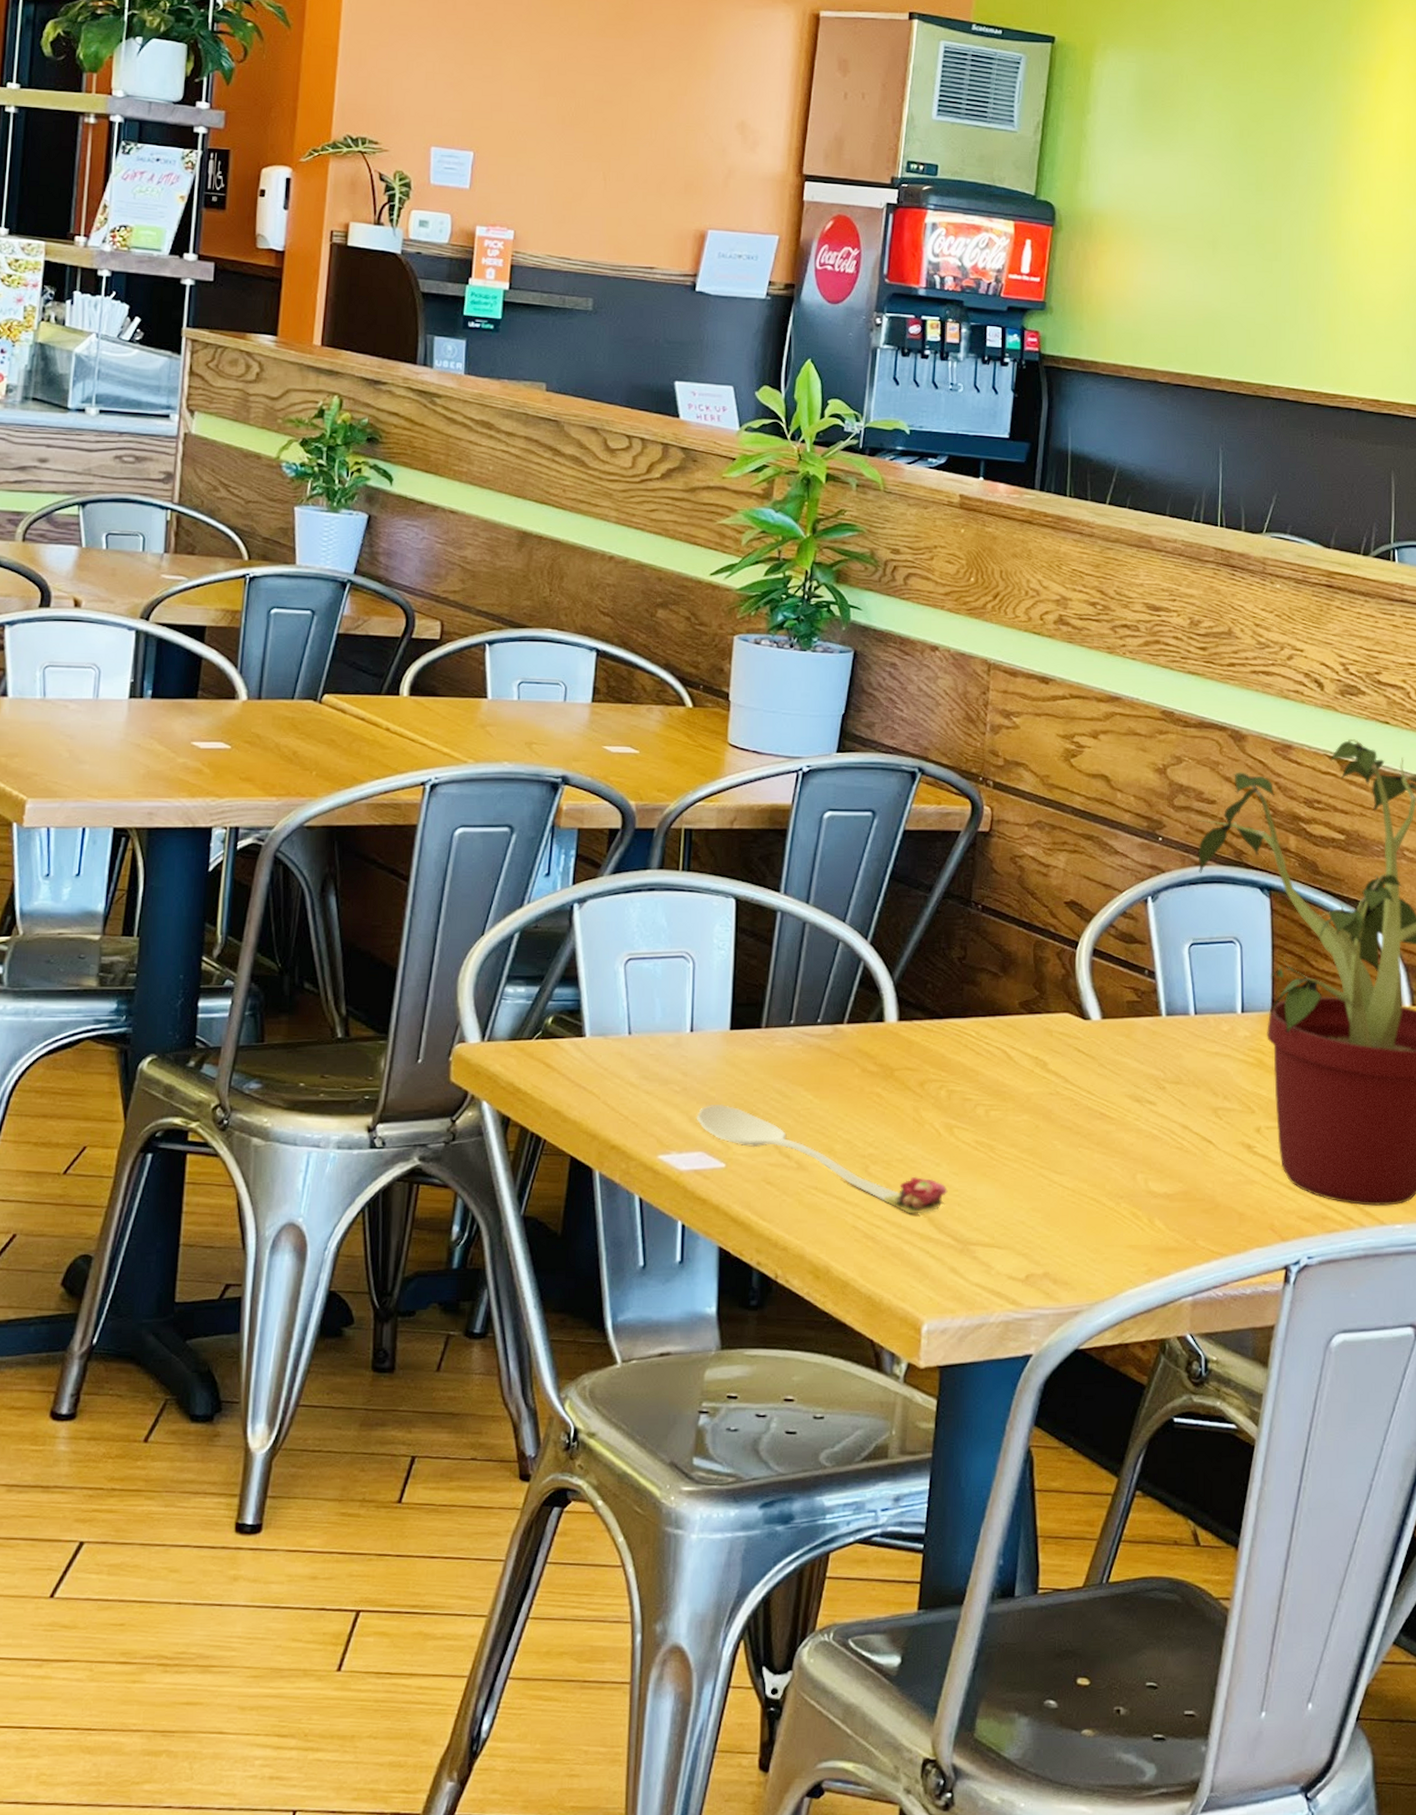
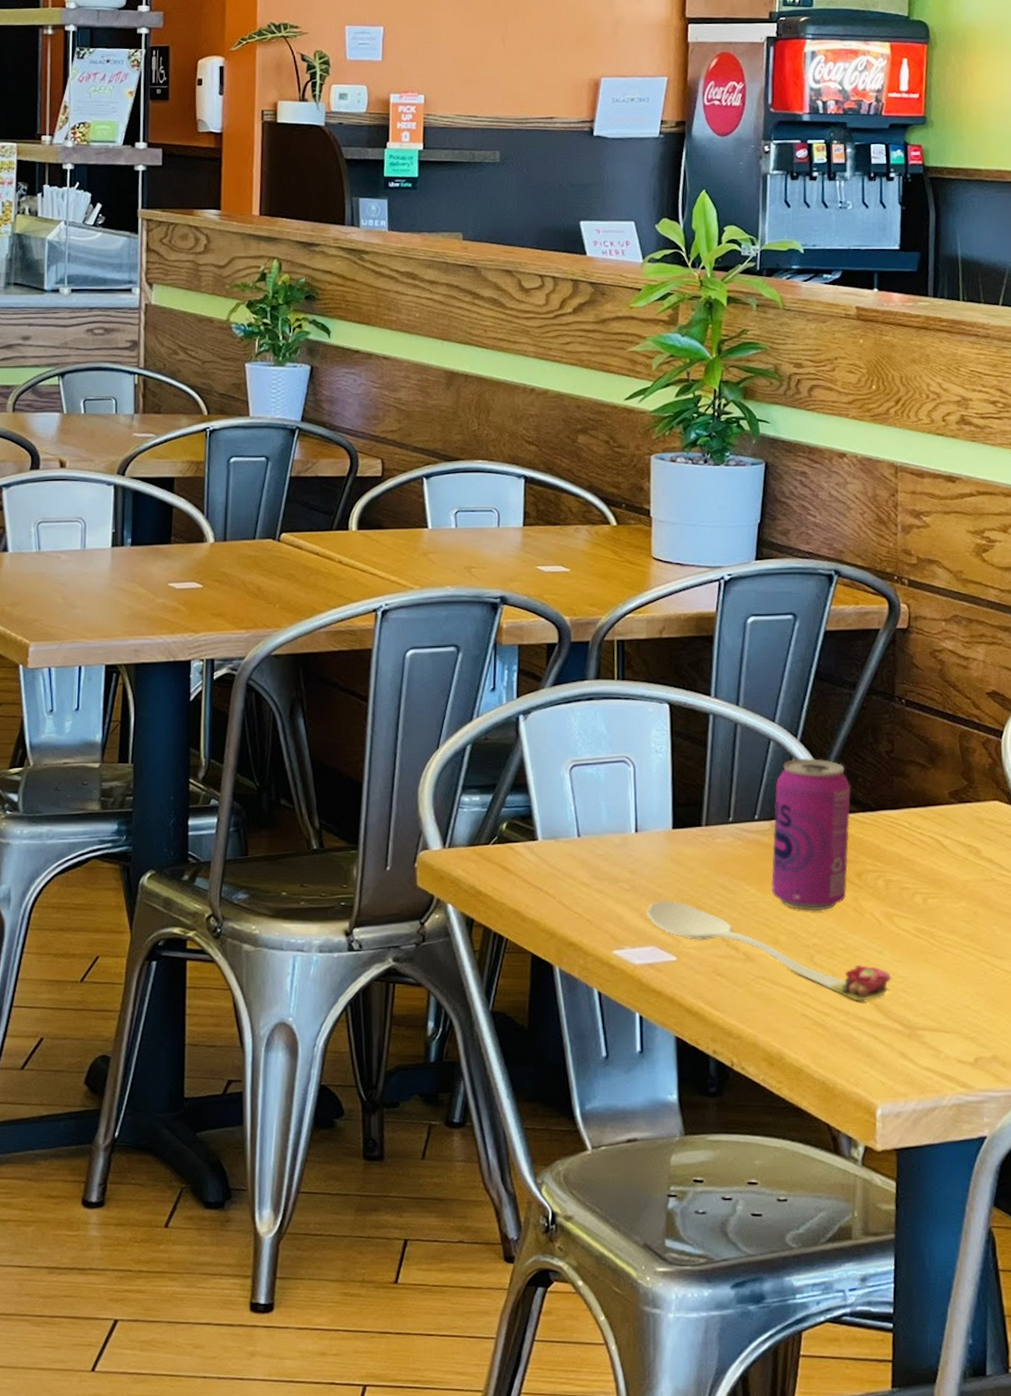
beverage can: none [829,961,920,1120] -> present [771,758,852,911]

